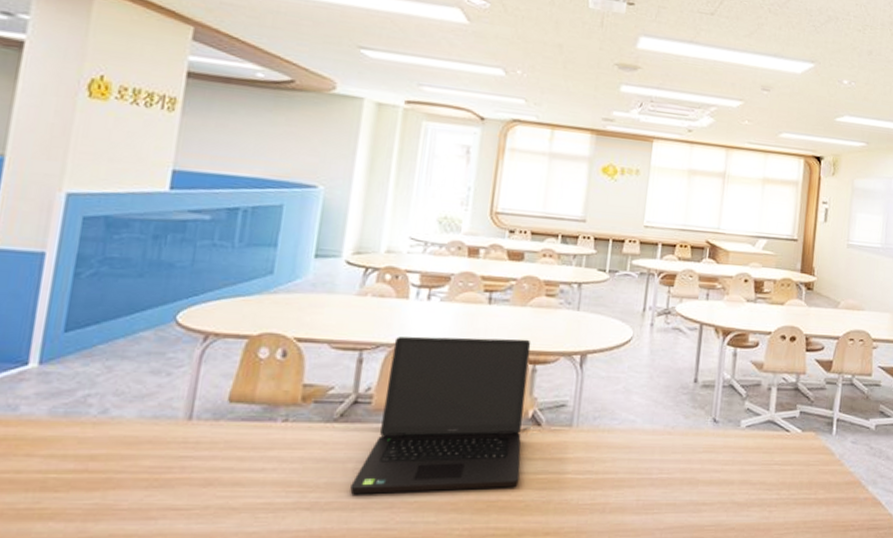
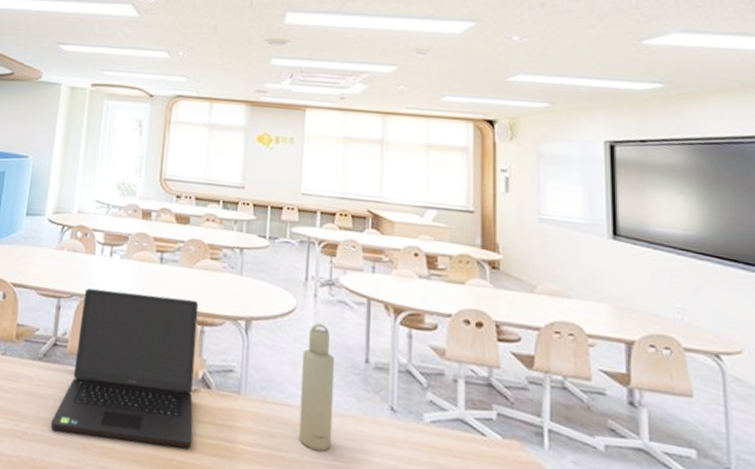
bottle: none [628,351,667,468] -> present [298,323,335,452]

